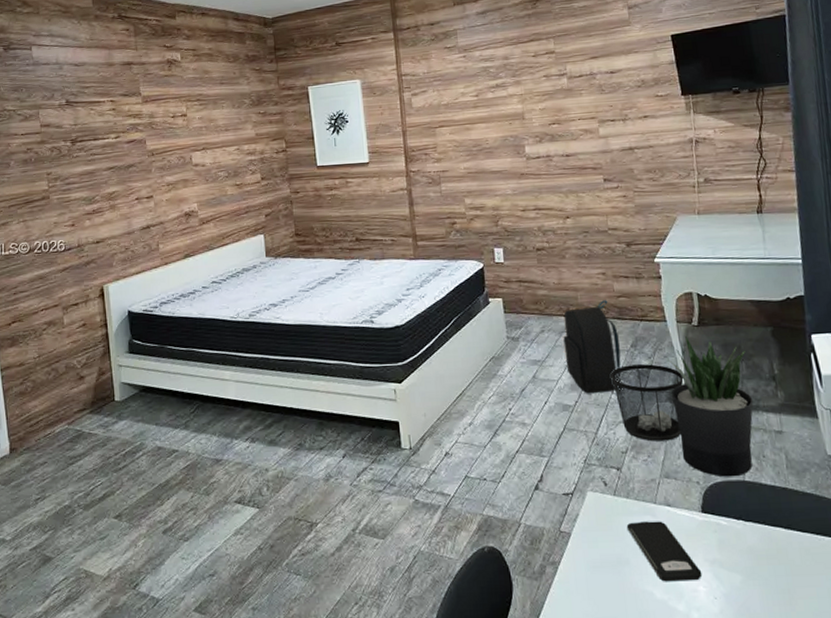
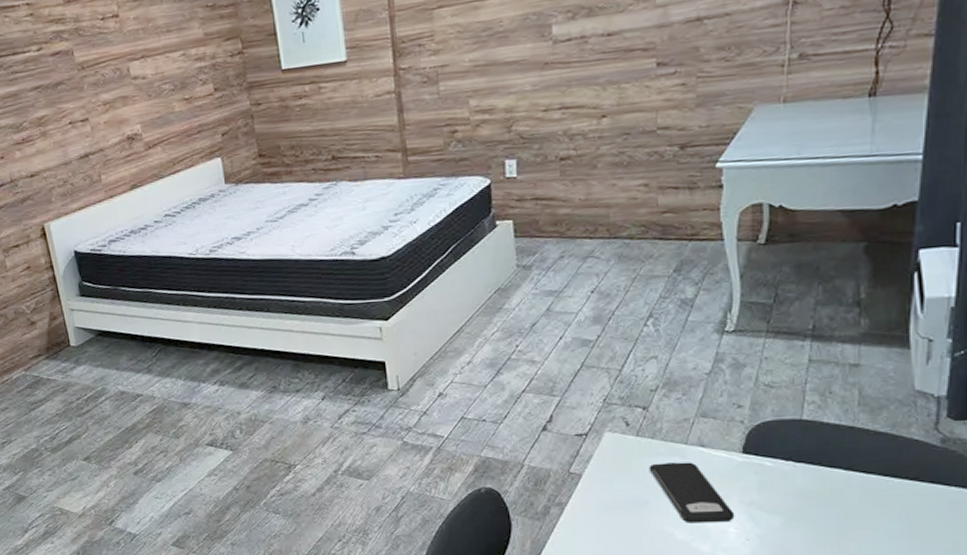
backpack: present [563,300,622,394] -> none [587,217,659,327]
waste bin: present [610,364,684,442] -> none [644,291,738,378]
planter: present [669,337,753,477] -> none [721,257,826,416]

